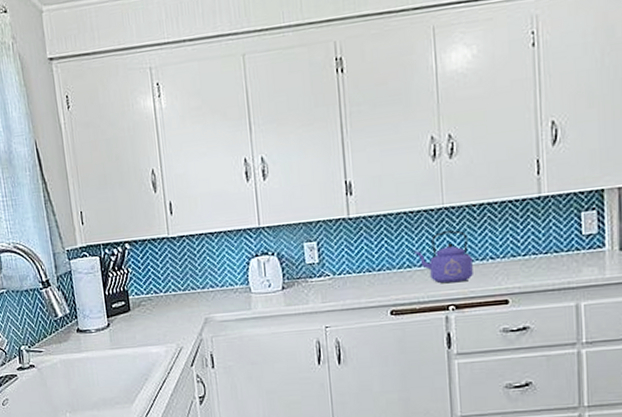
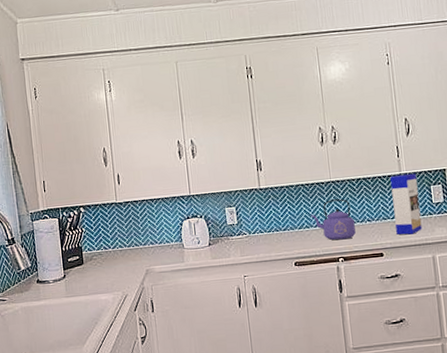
cereal box: none [525,195,565,277] -> present [390,173,422,235]

